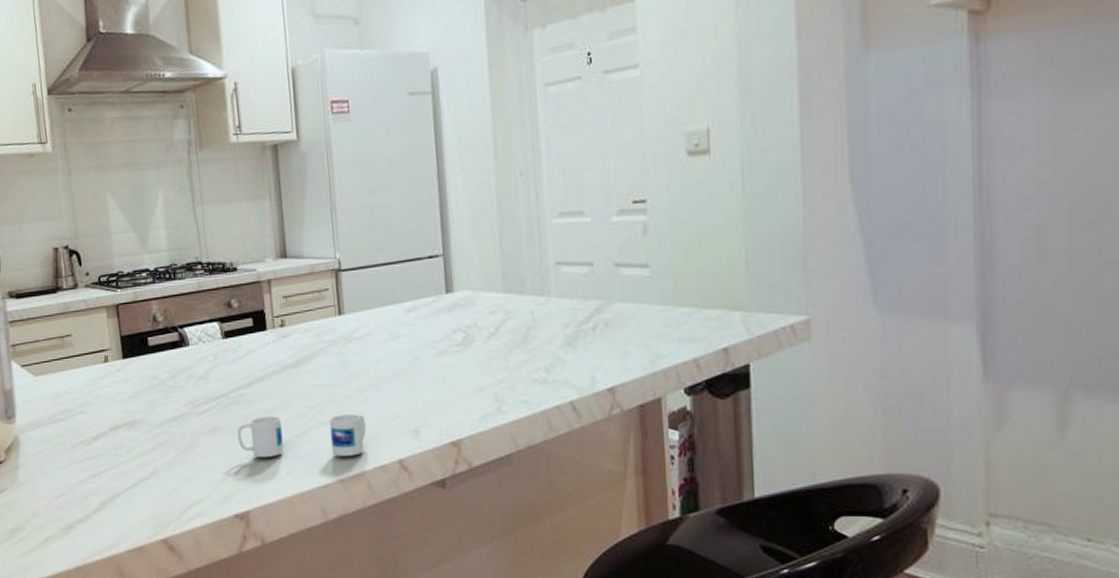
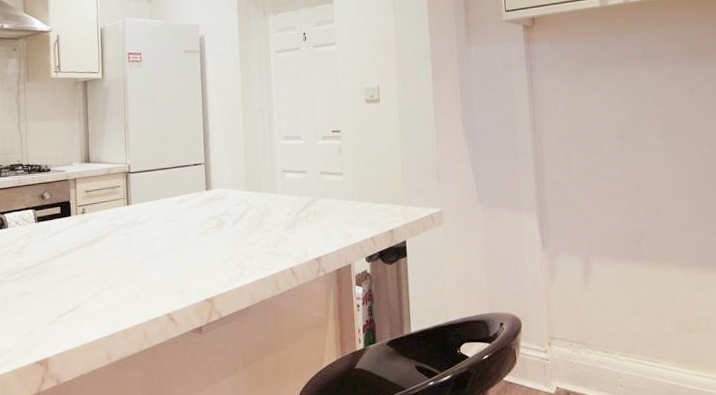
mug: present [237,414,367,458] -> none [42,279,144,315]

